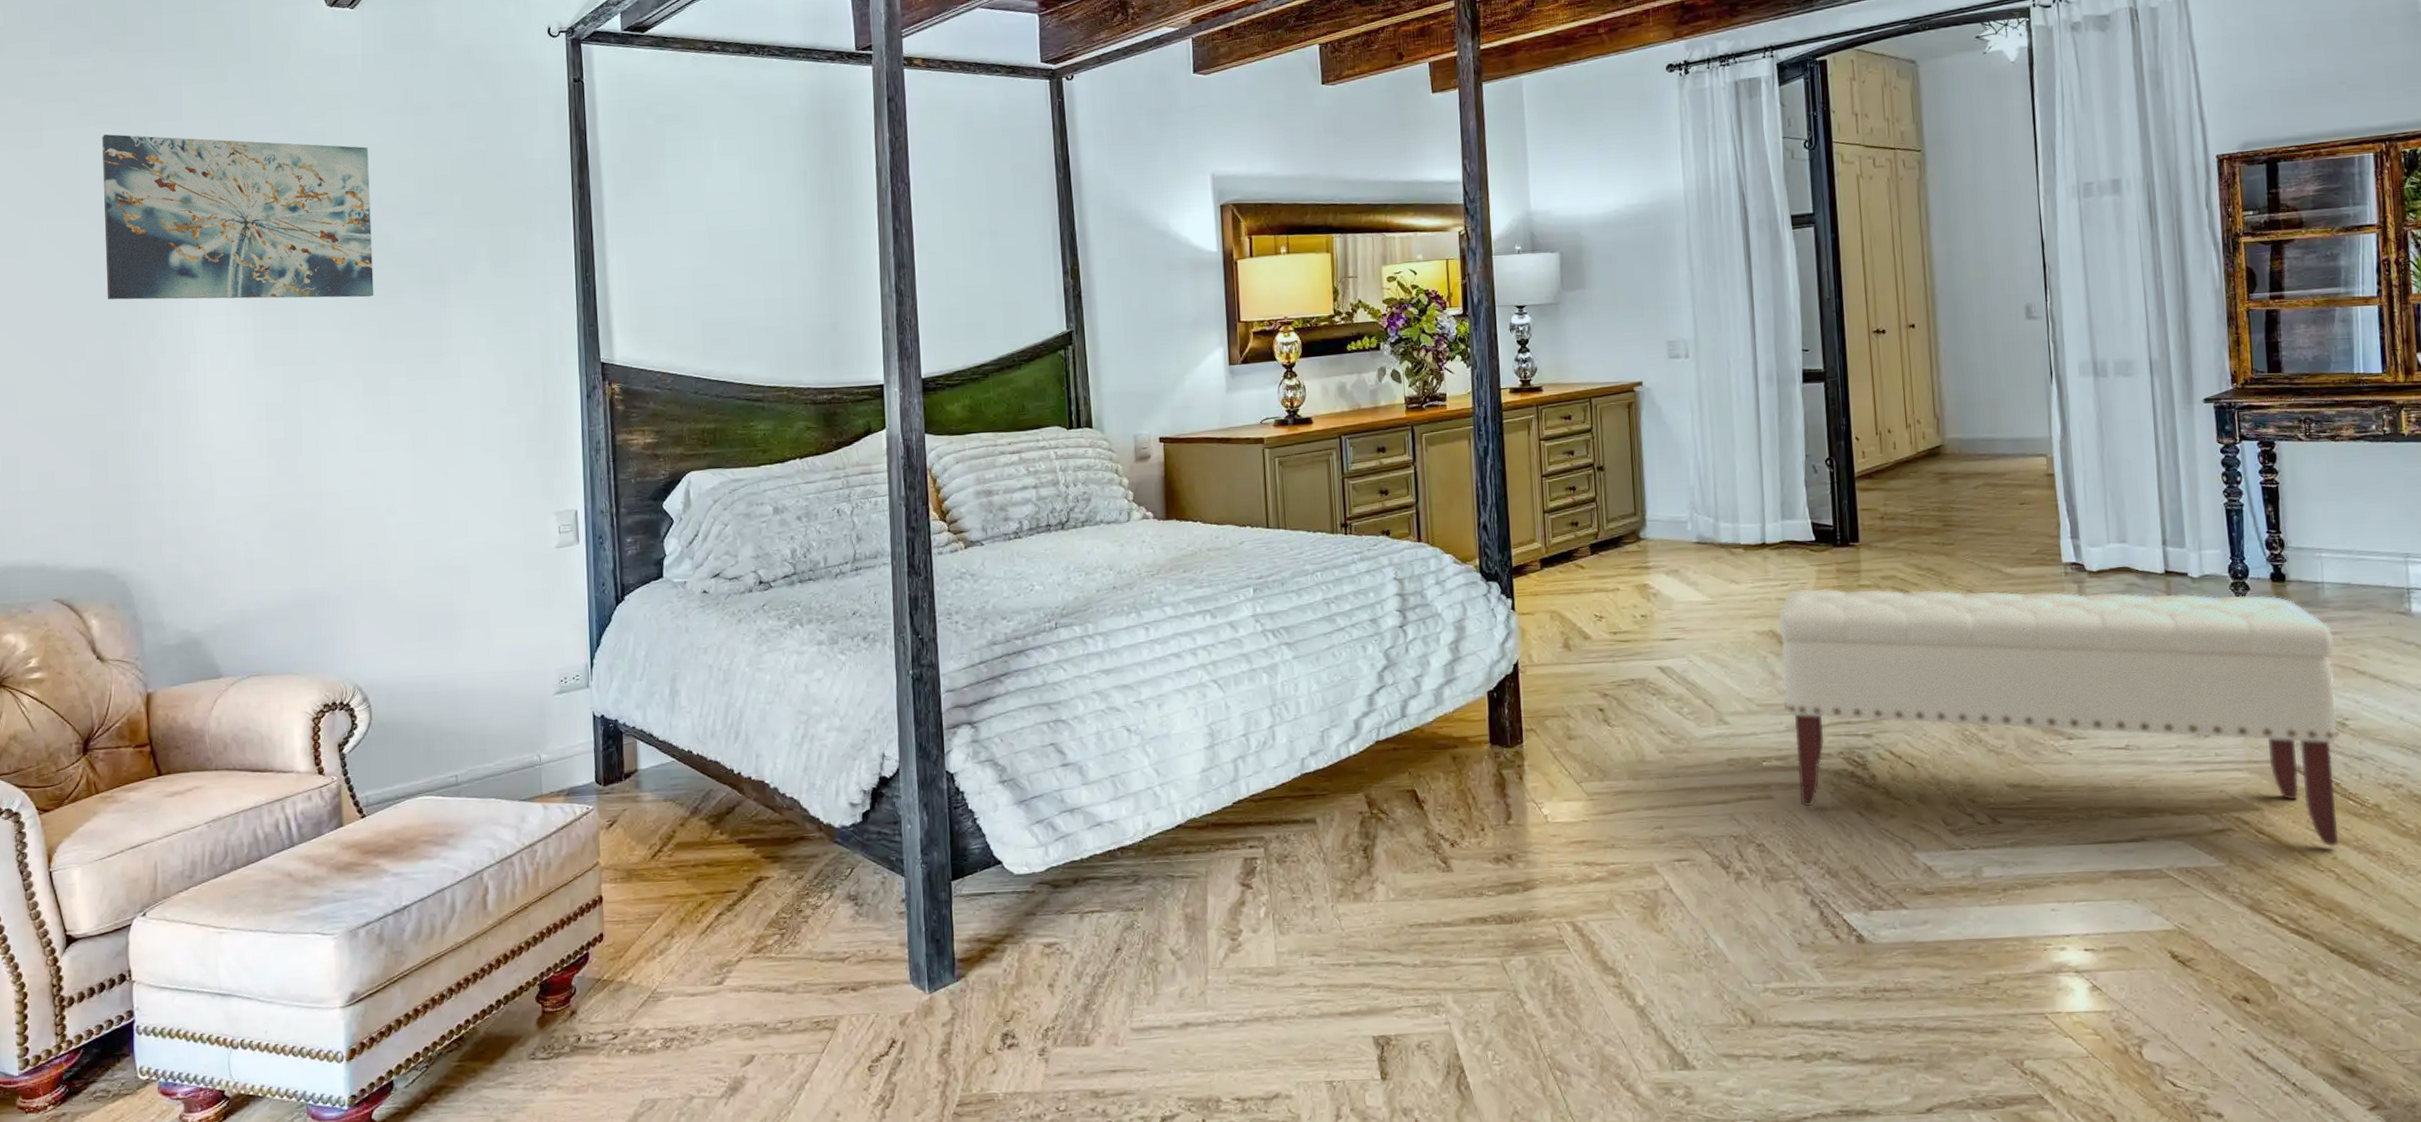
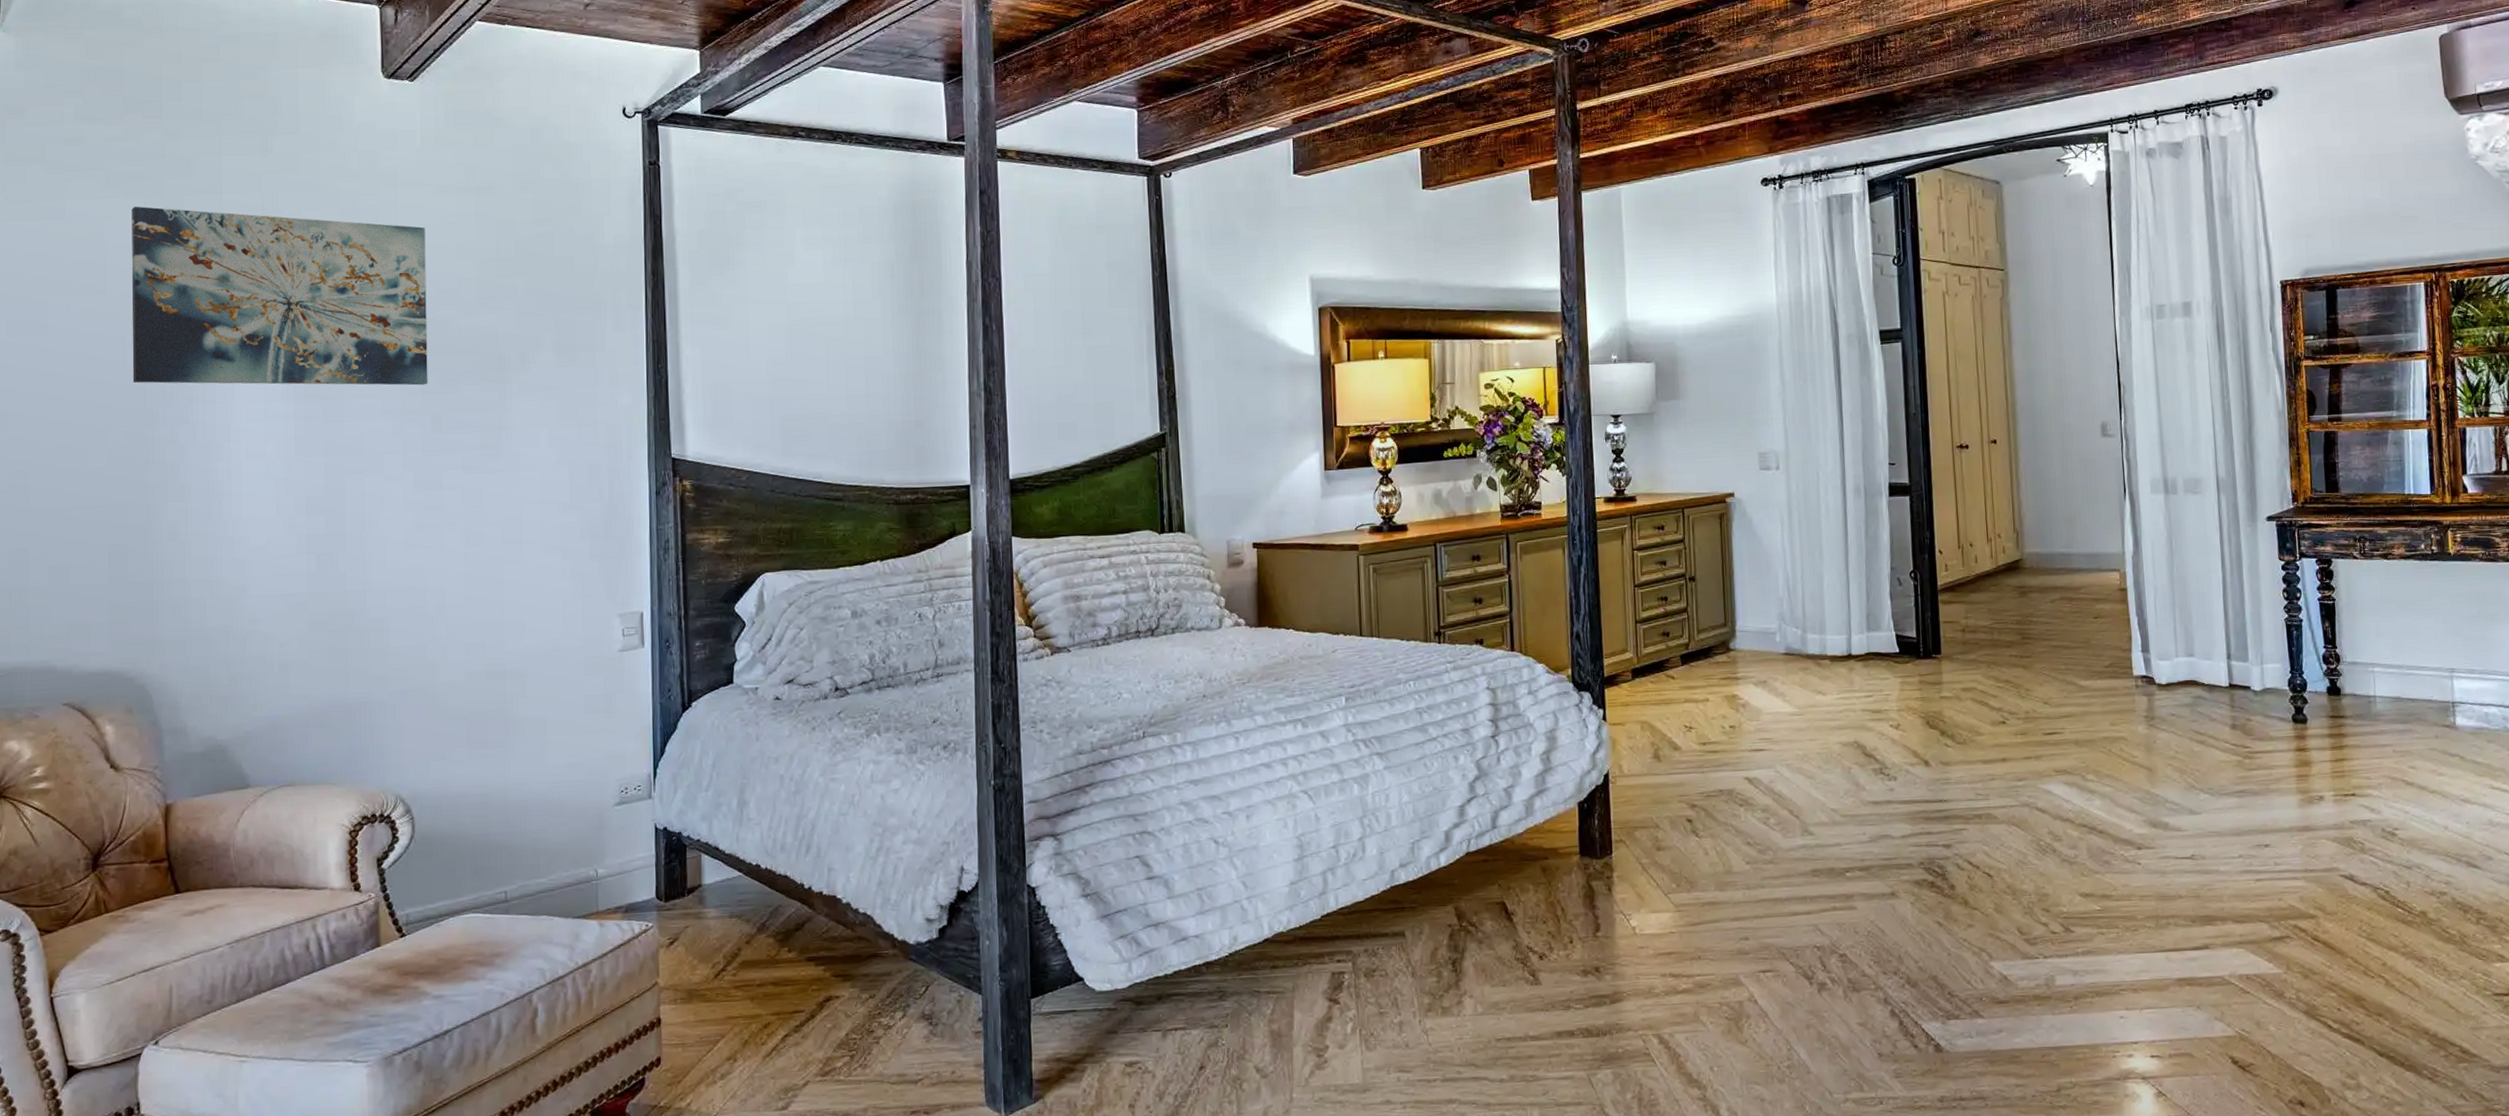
bench: present [1777,588,2341,847] -> none [1862,700,2390,953]

